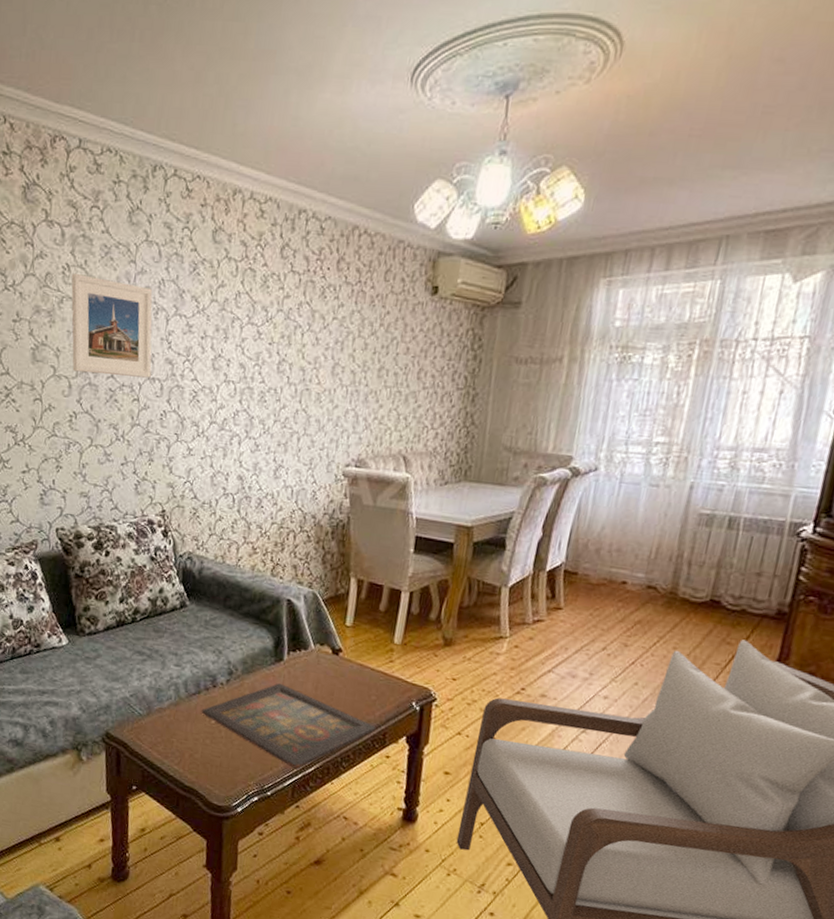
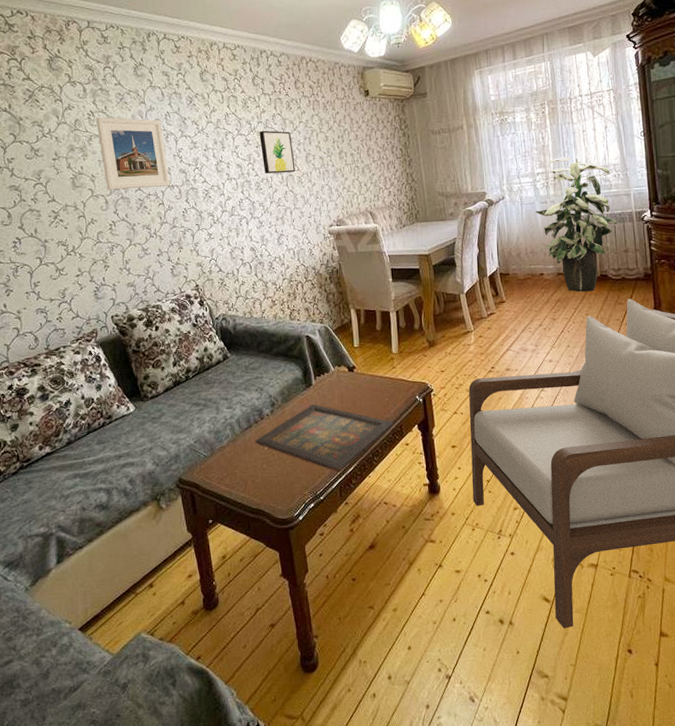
wall art: none [273,322,319,386] -> present [259,130,296,174]
indoor plant: none [637,424,768,620] -> present [535,157,618,292]

